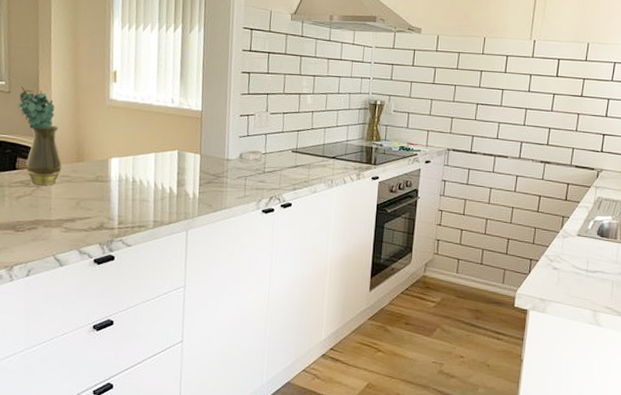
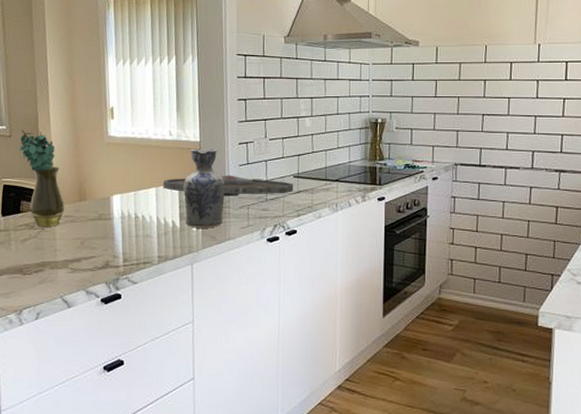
serving tray: none [162,145,292,168] -> present [163,175,294,196]
ceramic jug: none [182,117,224,197] -> present [183,149,225,228]

